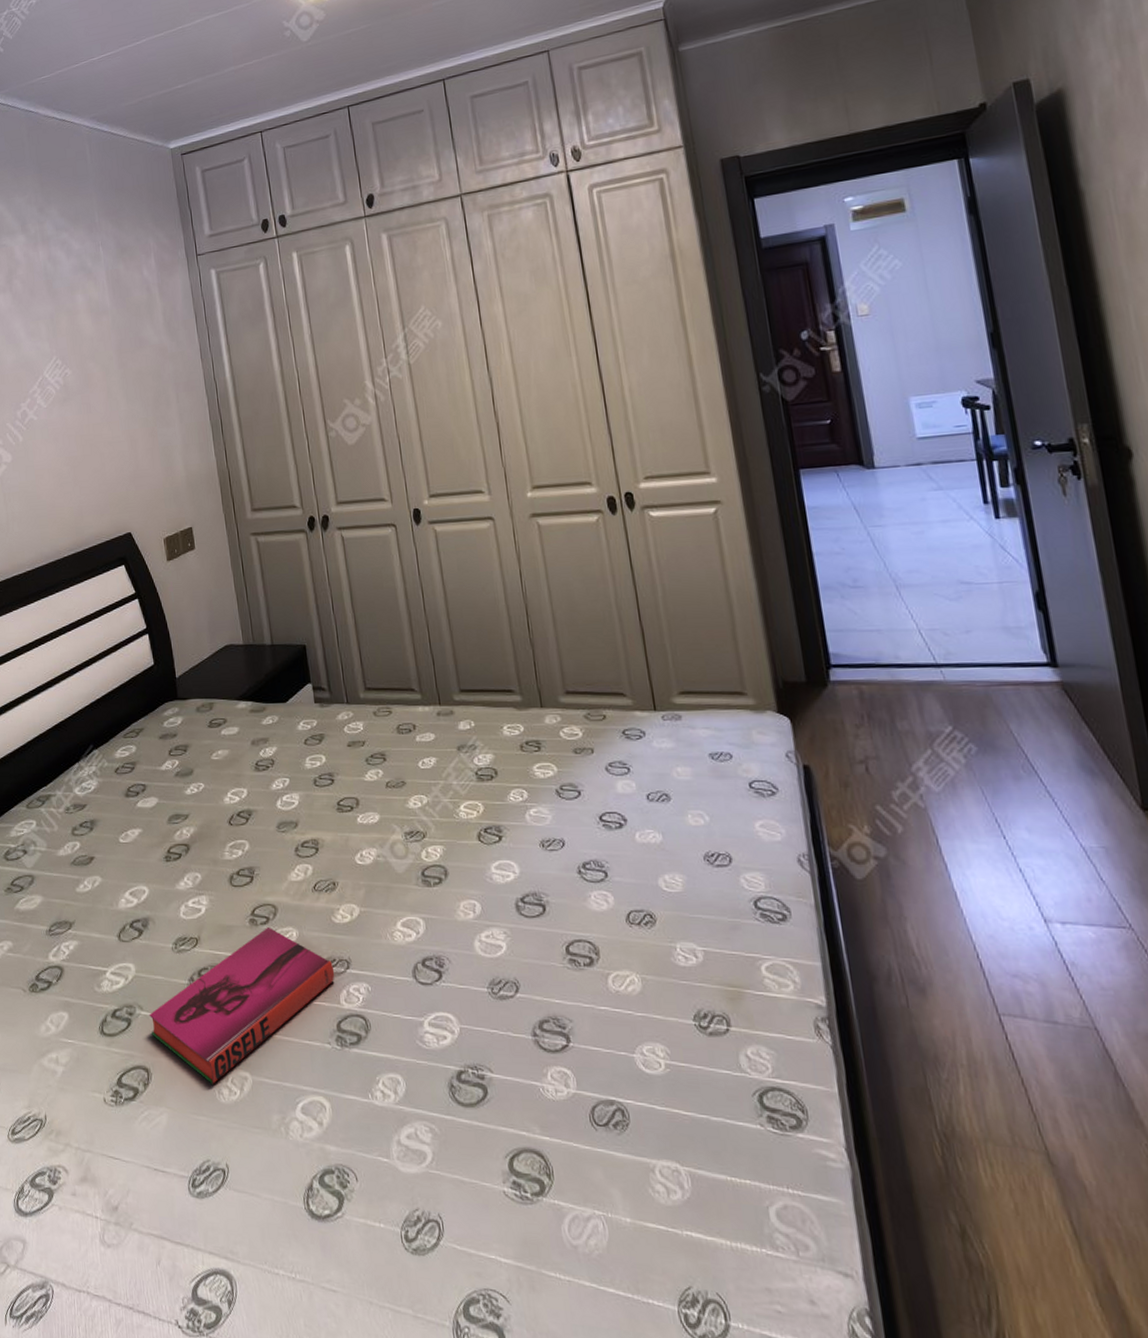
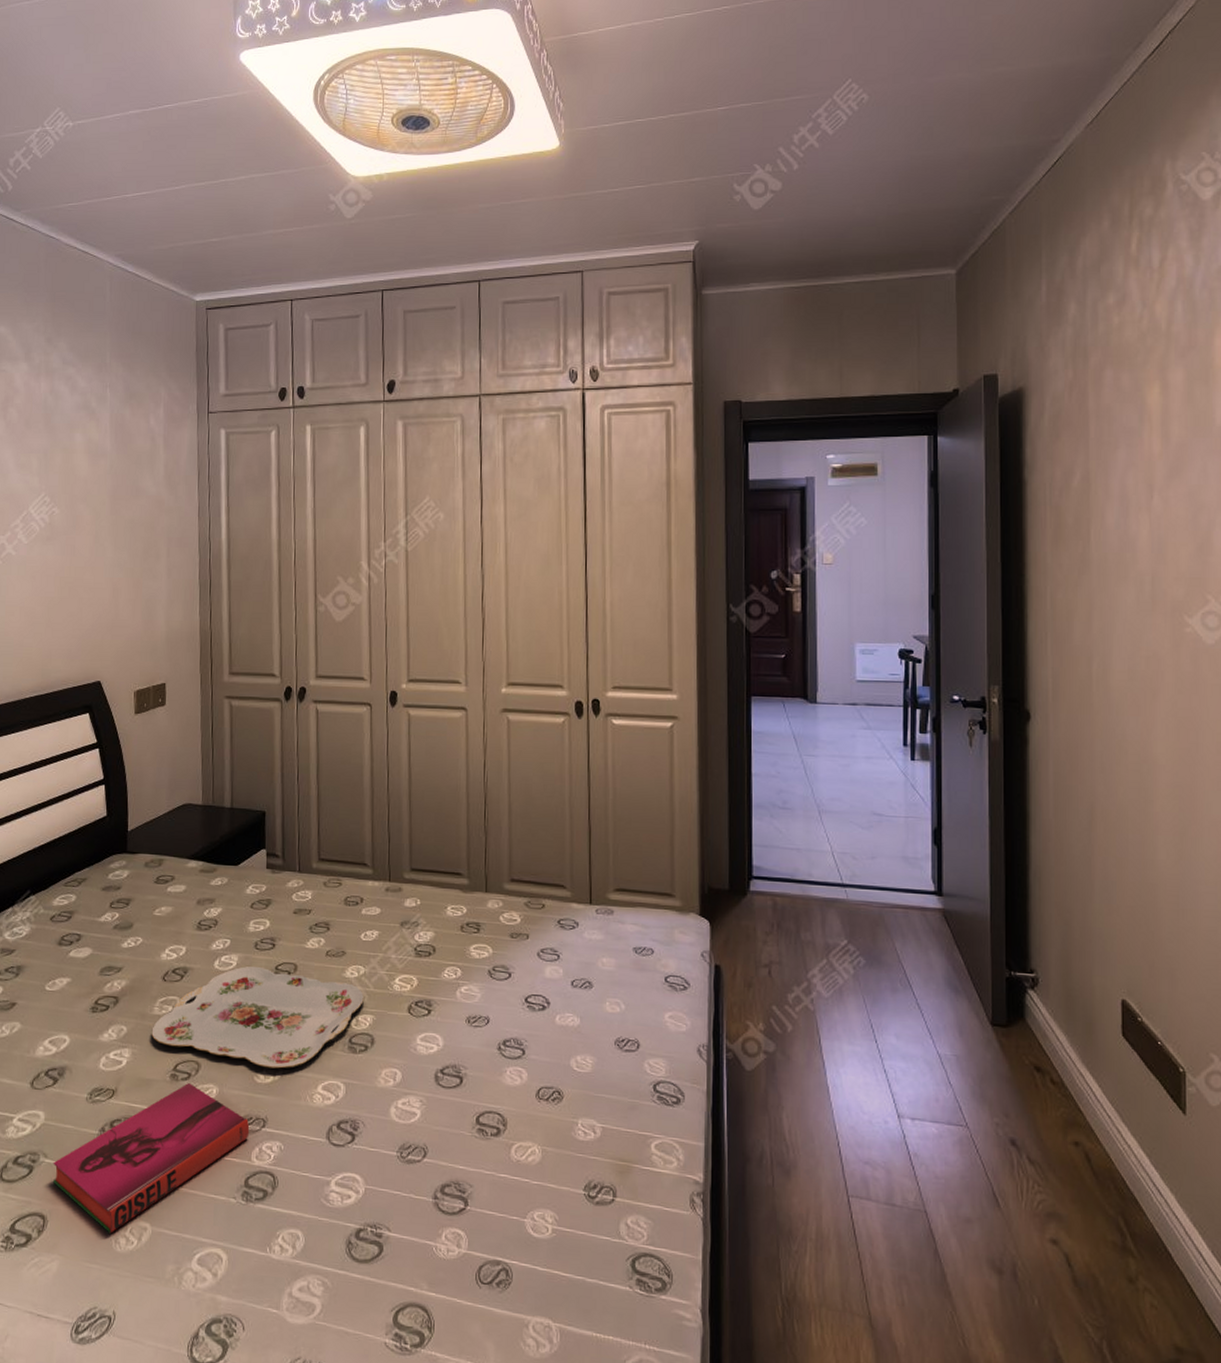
serving tray: none [225,804,431,907] -> present [151,966,364,1069]

